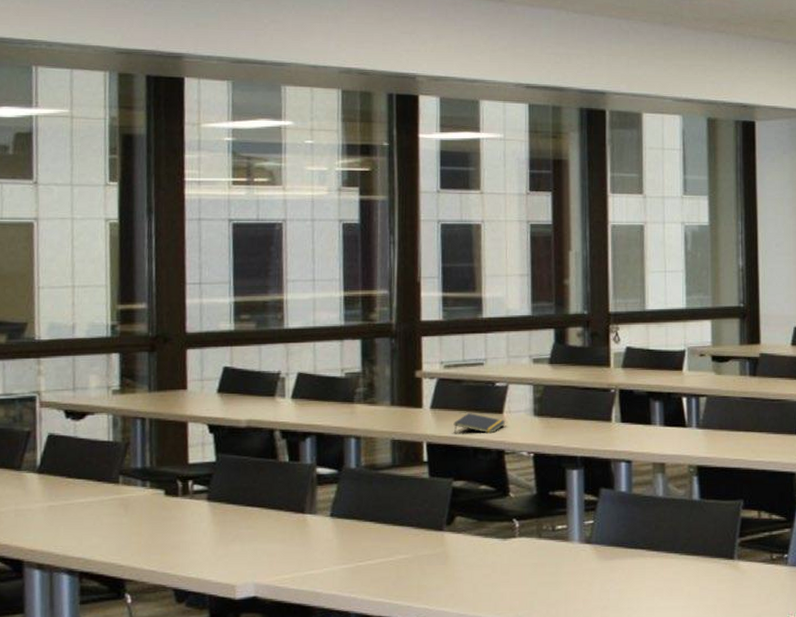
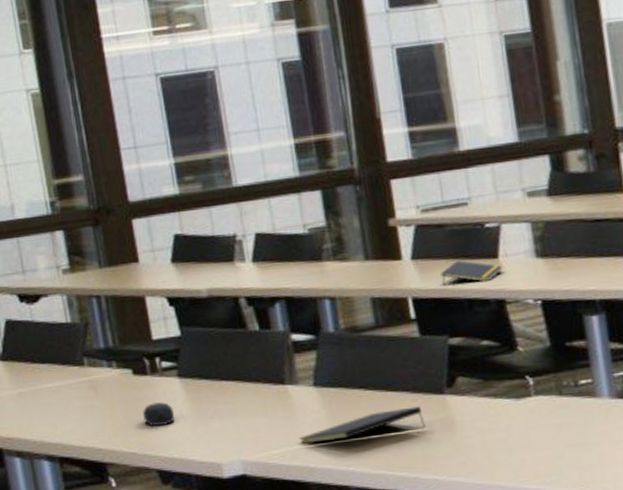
computer mouse: none [167,523,199,547] -> present [142,402,175,427]
notepad: none [310,541,423,570] -> present [299,406,425,444]

